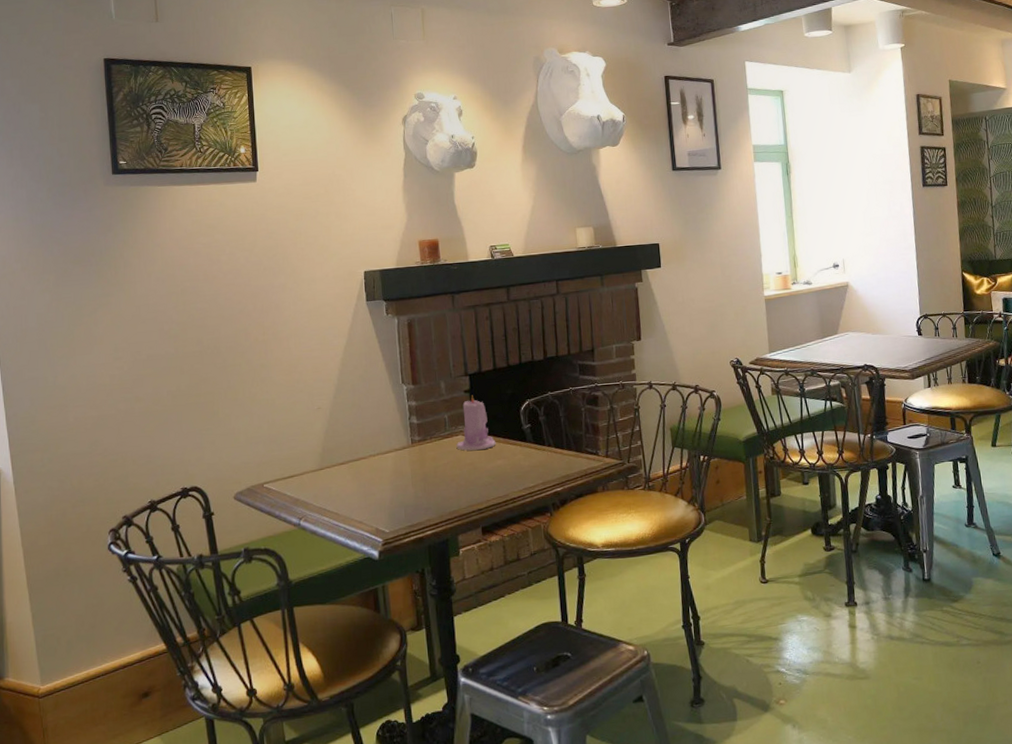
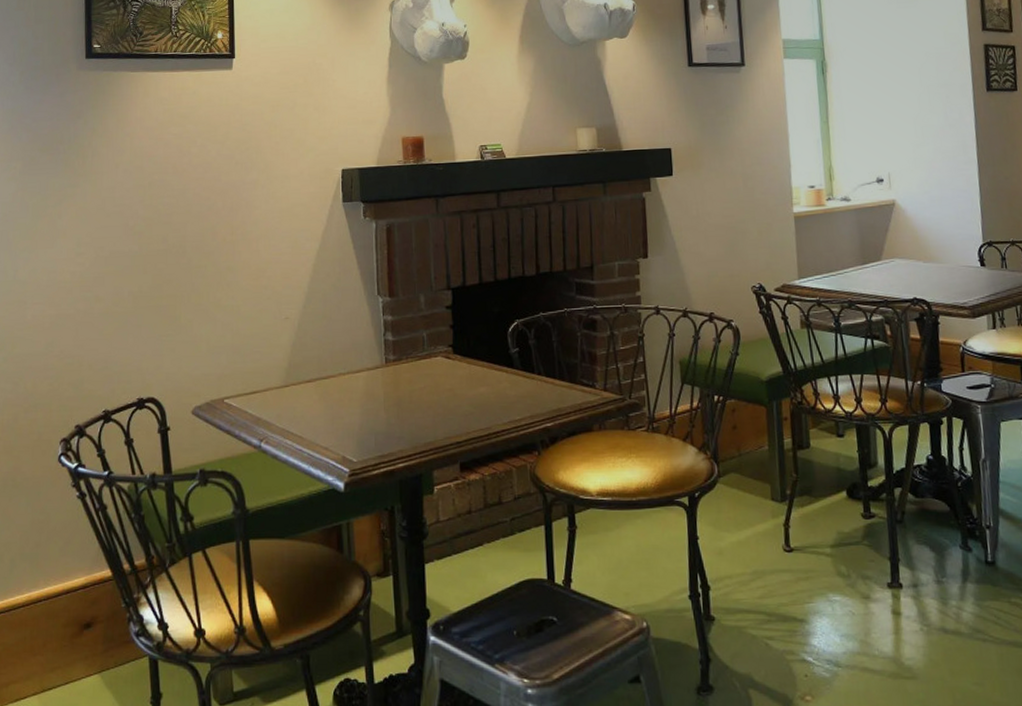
candle: present [456,395,496,451] -> none [435,311,479,374]

